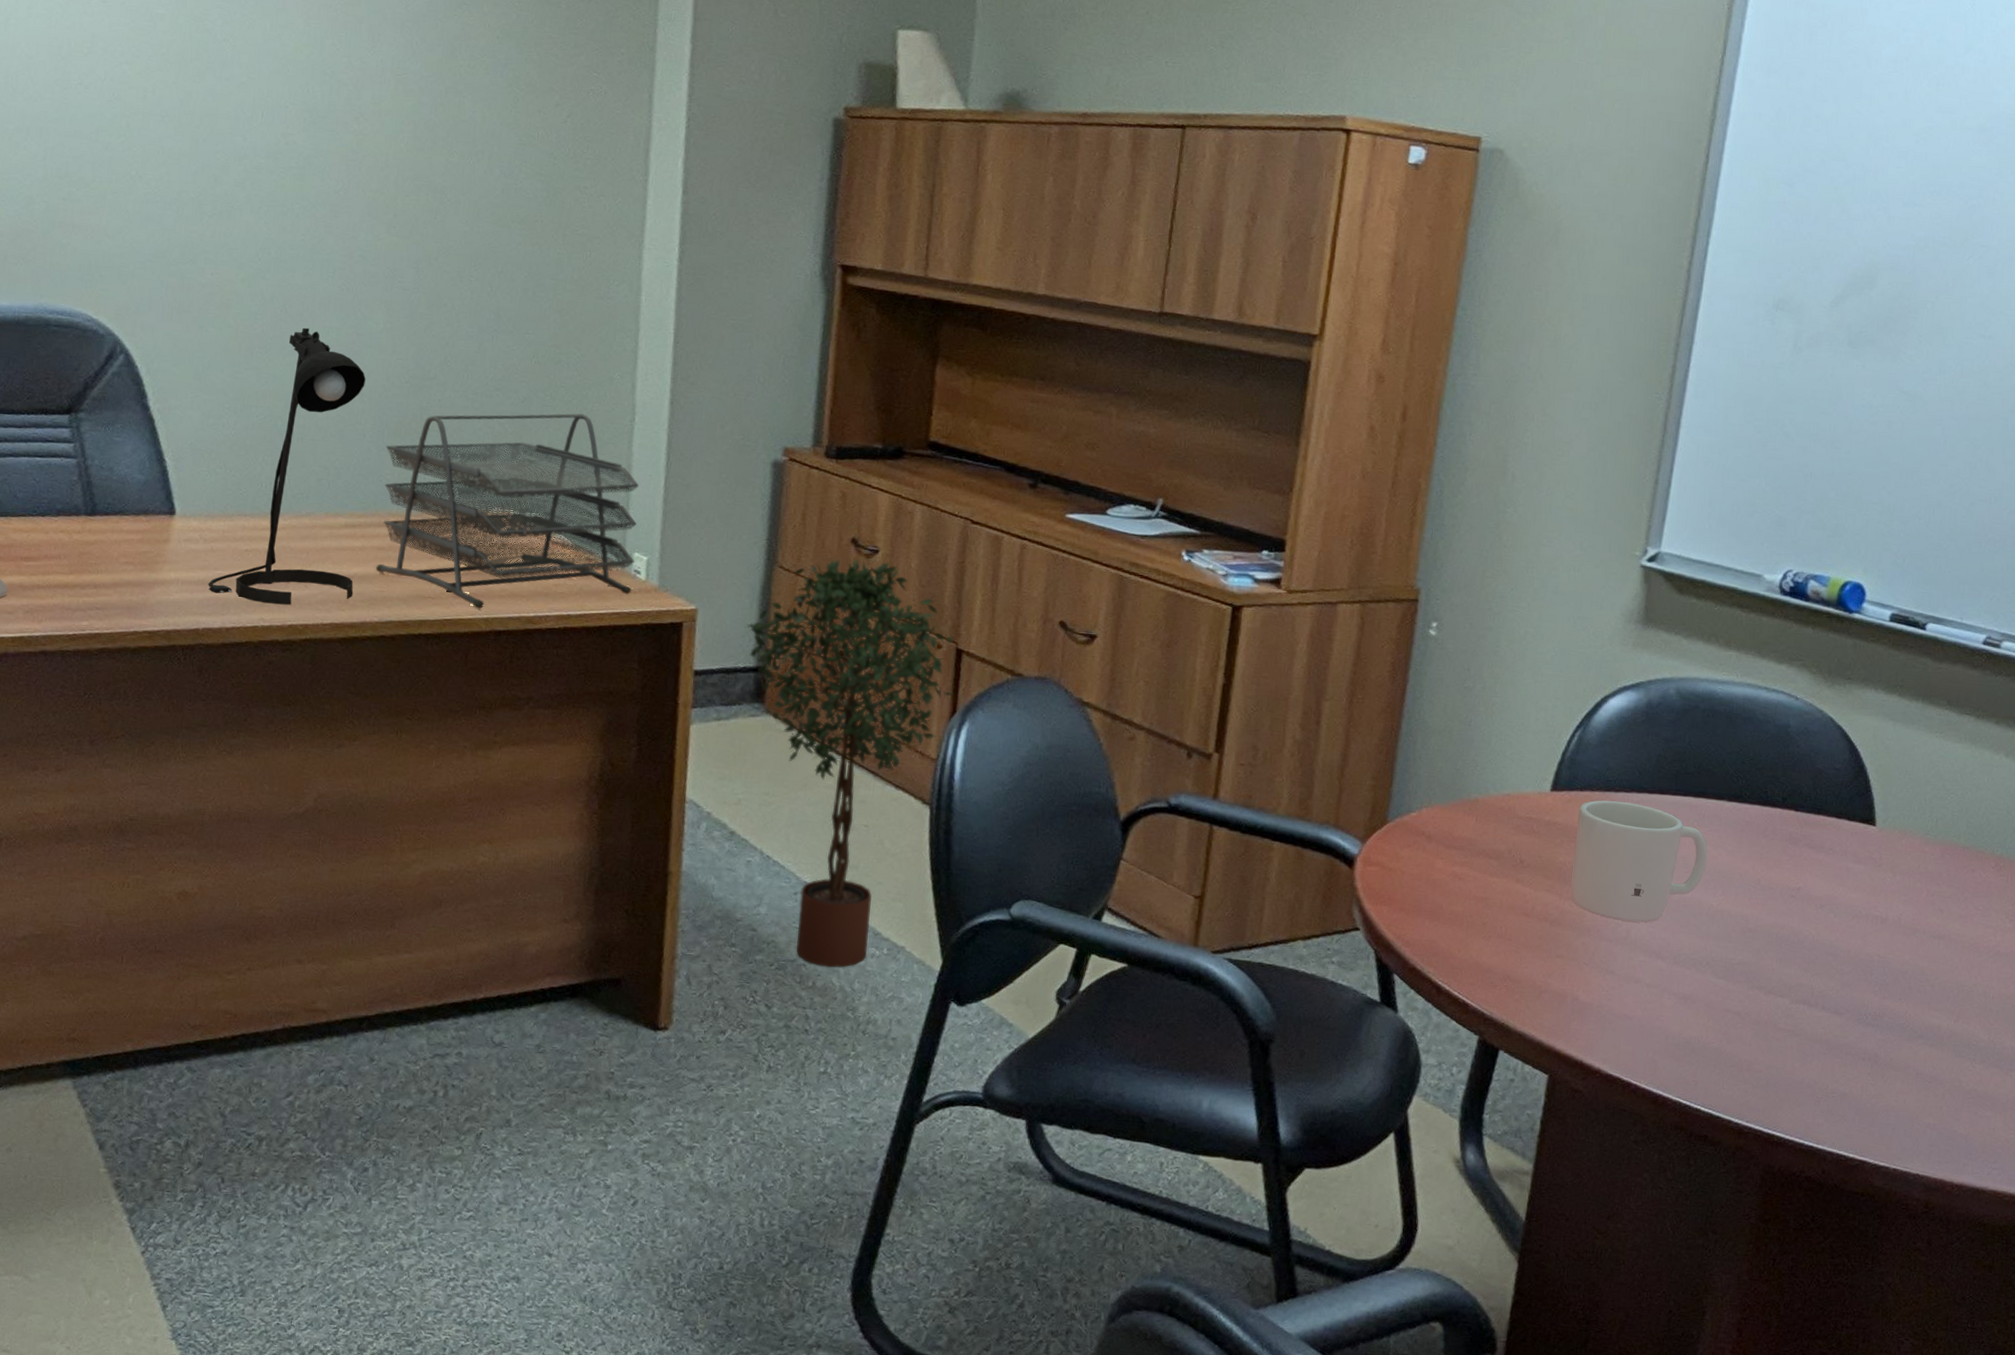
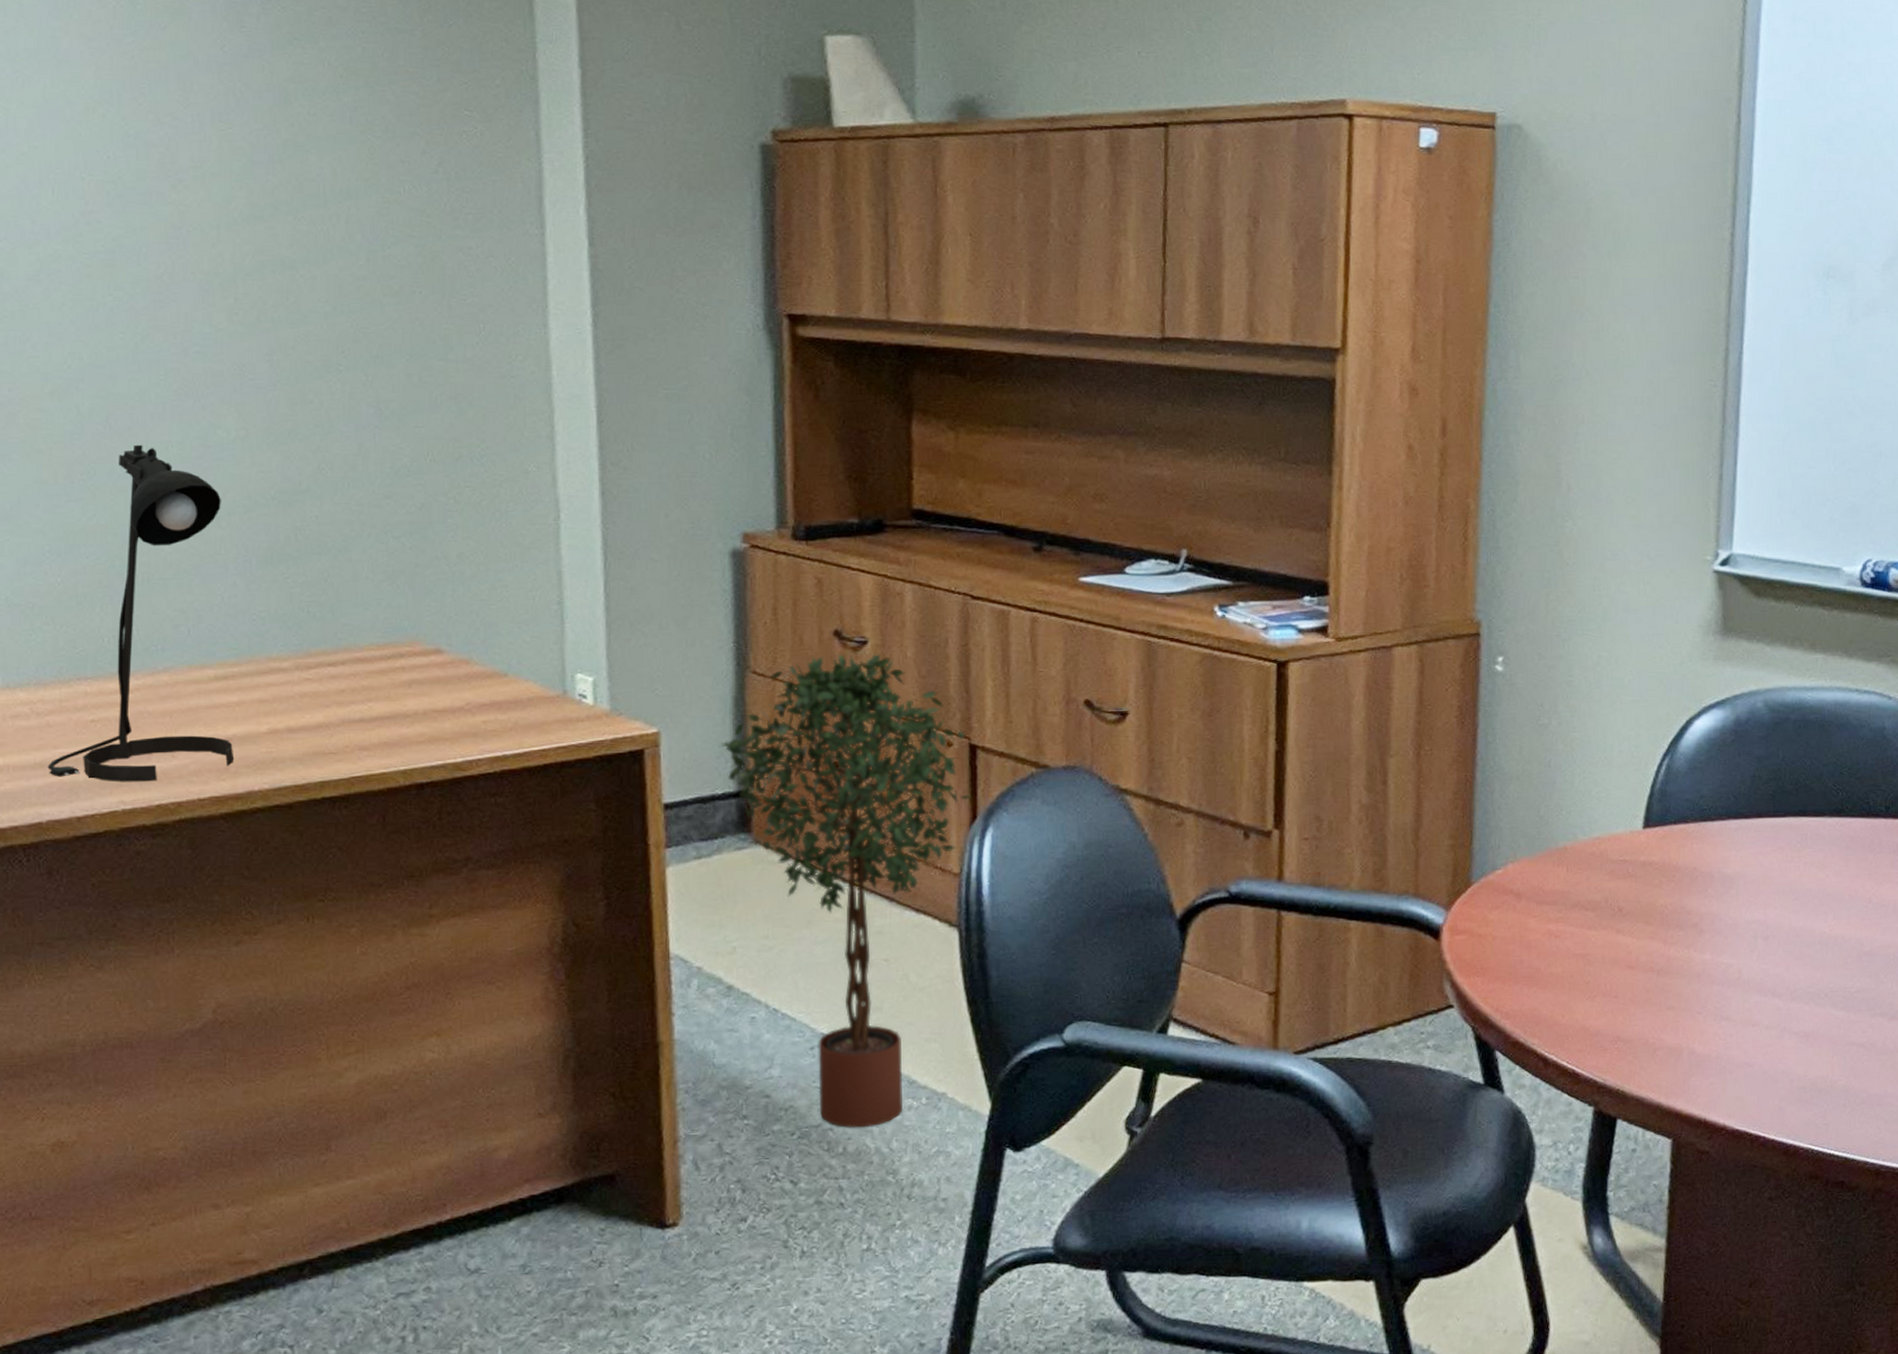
file organizer: present [376,413,639,609] -> none [255,515,578,760]
mug: present [1570,800,1708,923] -> none [1674,830,1814,961]

